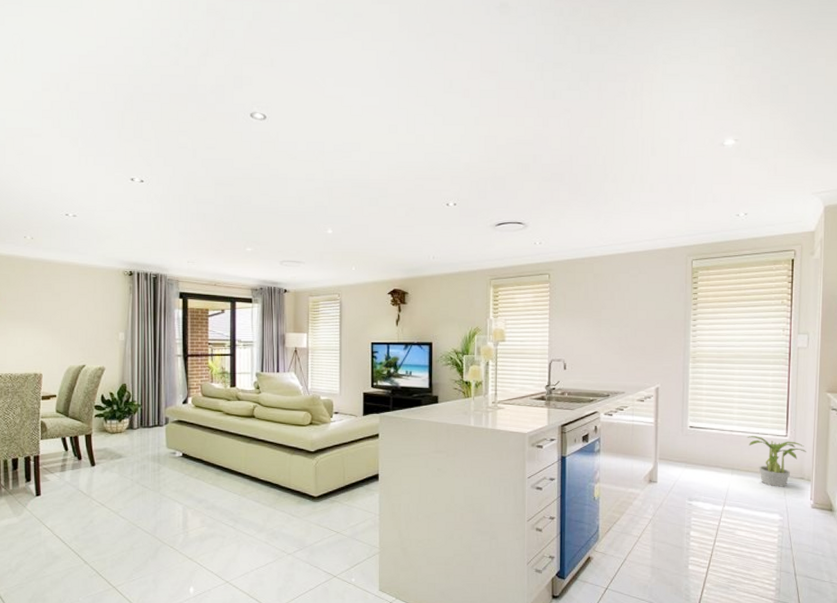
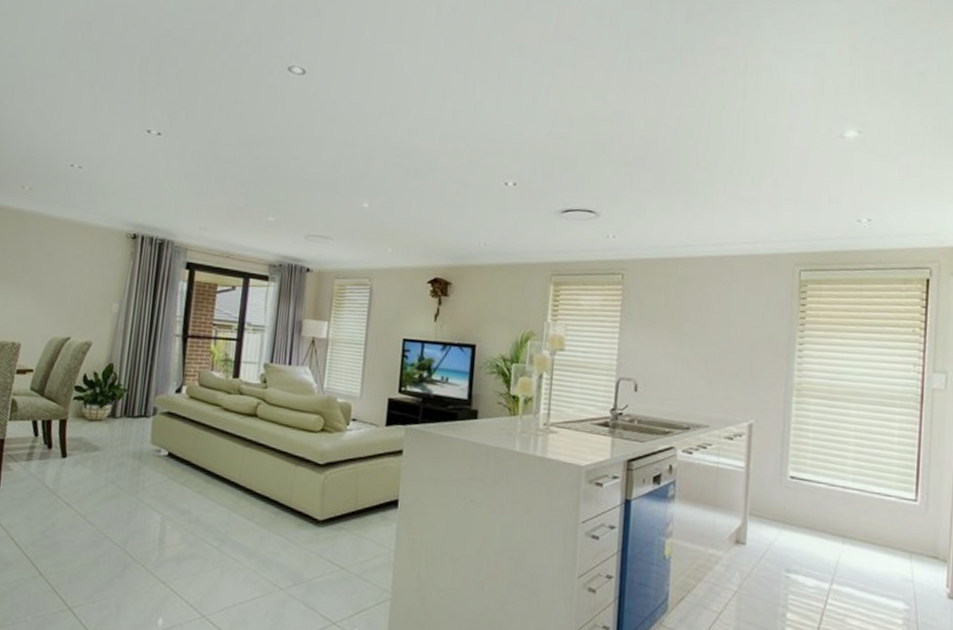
potted plant: present [747,436,806,487] -> none [864,496,942,567]

